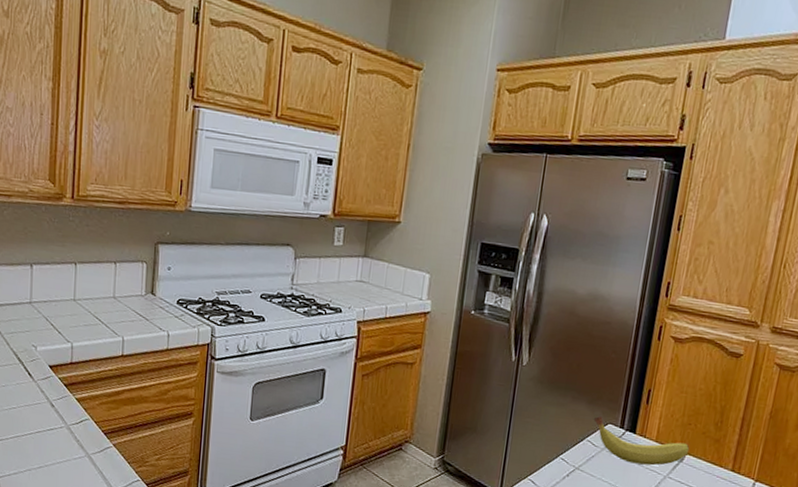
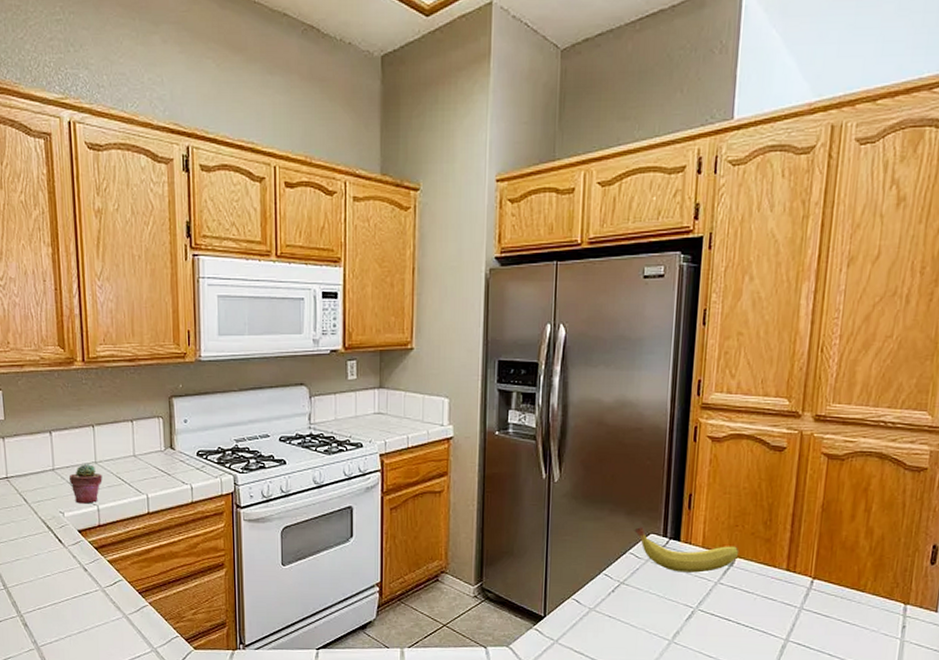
potted succulent: none [45,300,80,340] -> present [68,464,103,504]

